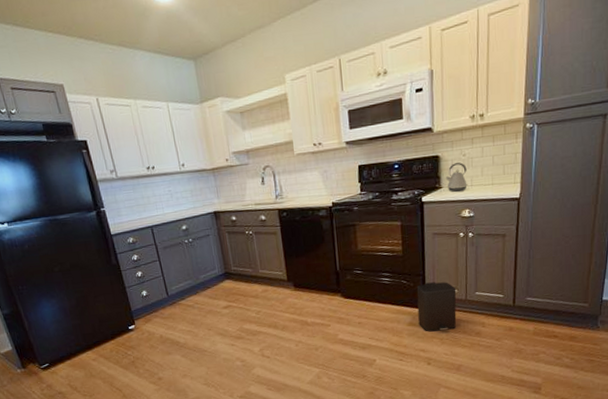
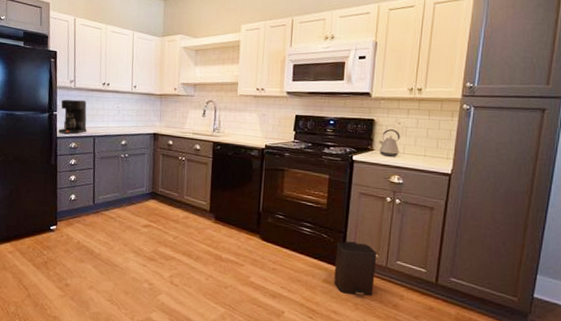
coffee maker: none [105,189,143,231] -> present [58,99,88,135]

